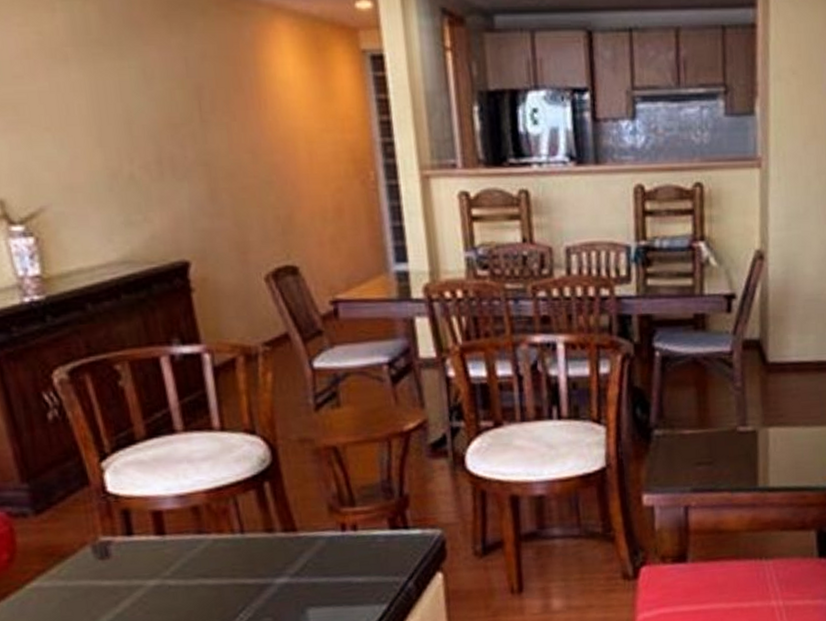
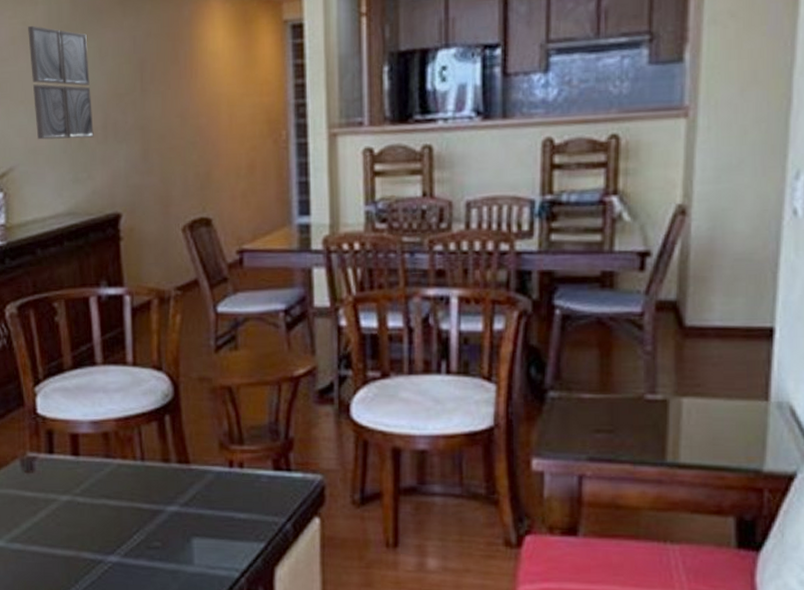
wall art: none [45,36,147,175] -> present [28,25,94,140]

